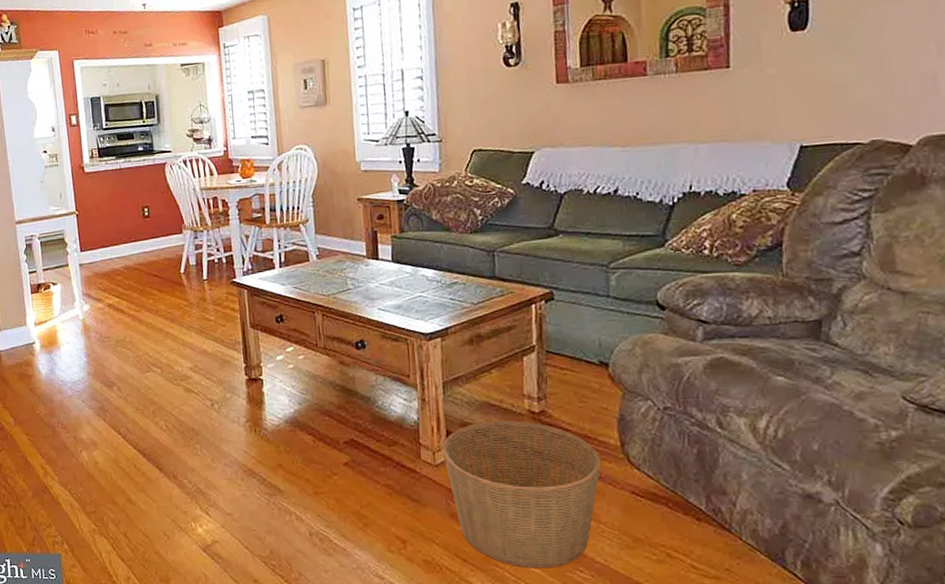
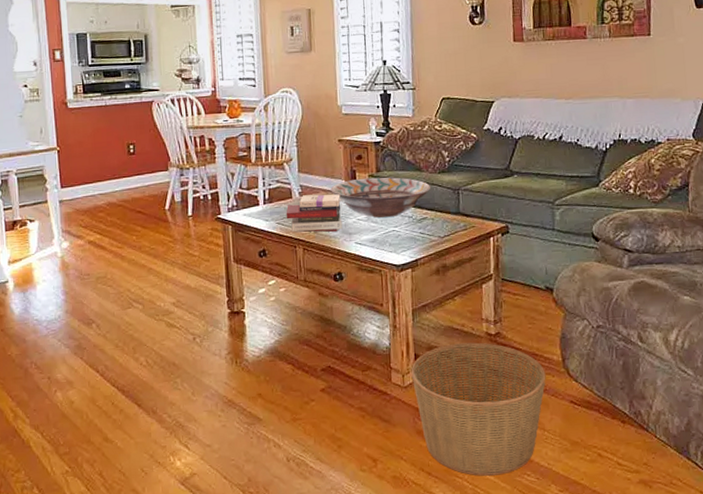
books: none [303,257,364,298] -> present [286,194,343,232]
decorative bowl: none [350,238,461,282] -> present [330,177,430,218]

